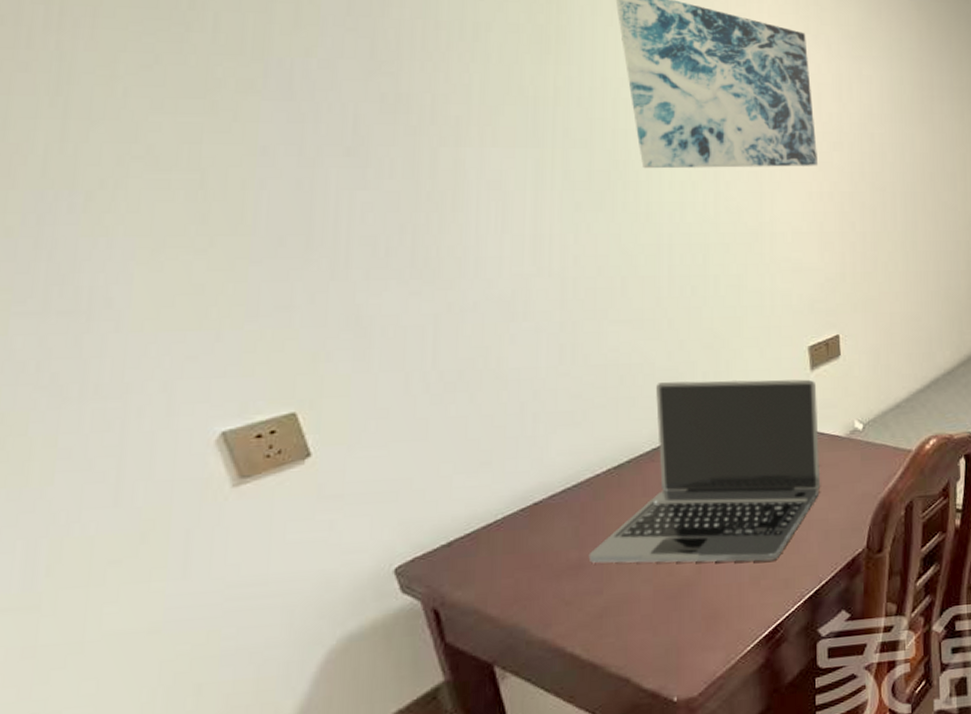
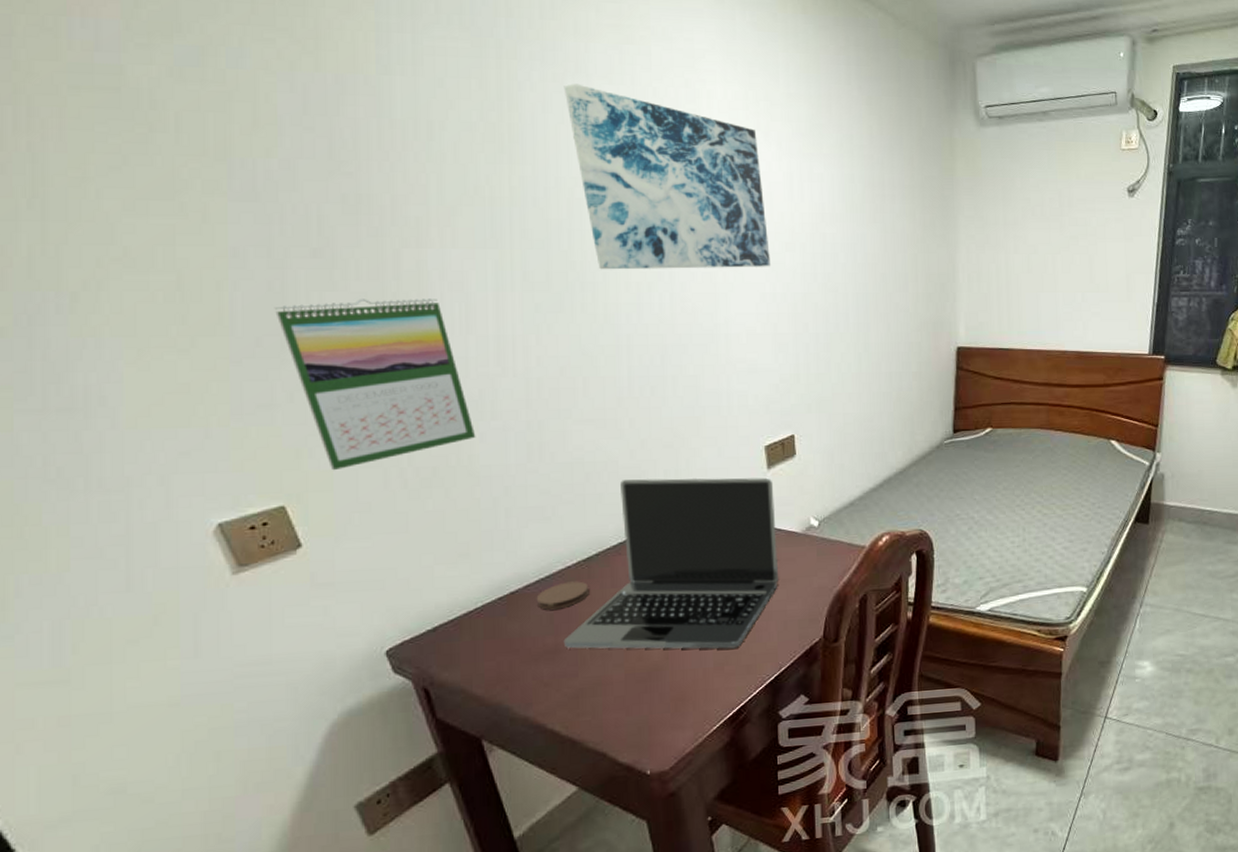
calendar: none [301,197,506,375] -> present [274,299,476,471]
coaster: none [561,490,619,522] -> present [536,581,589,610]

